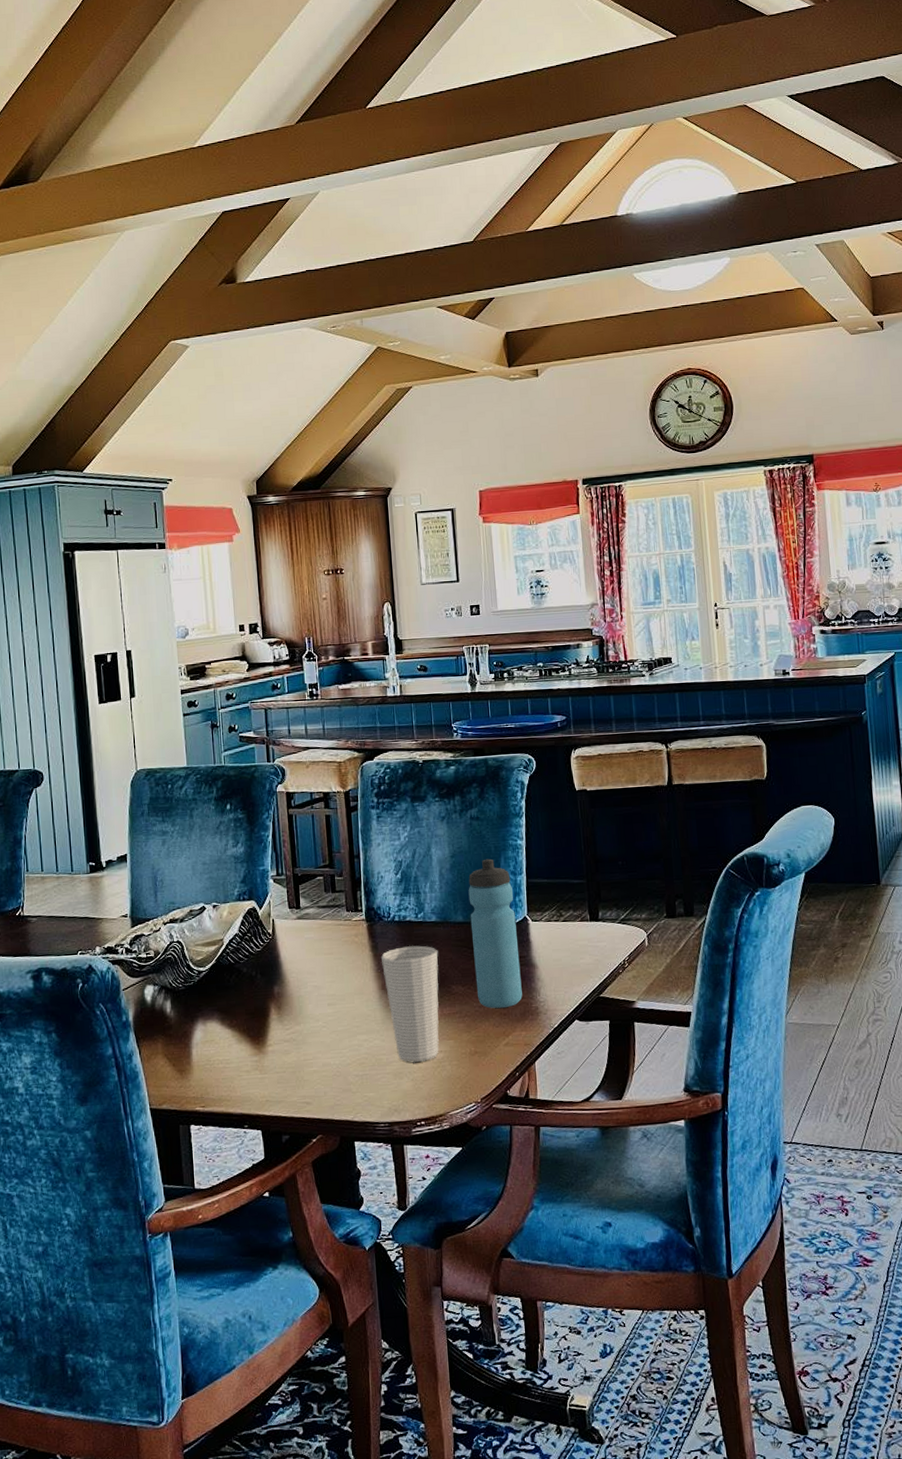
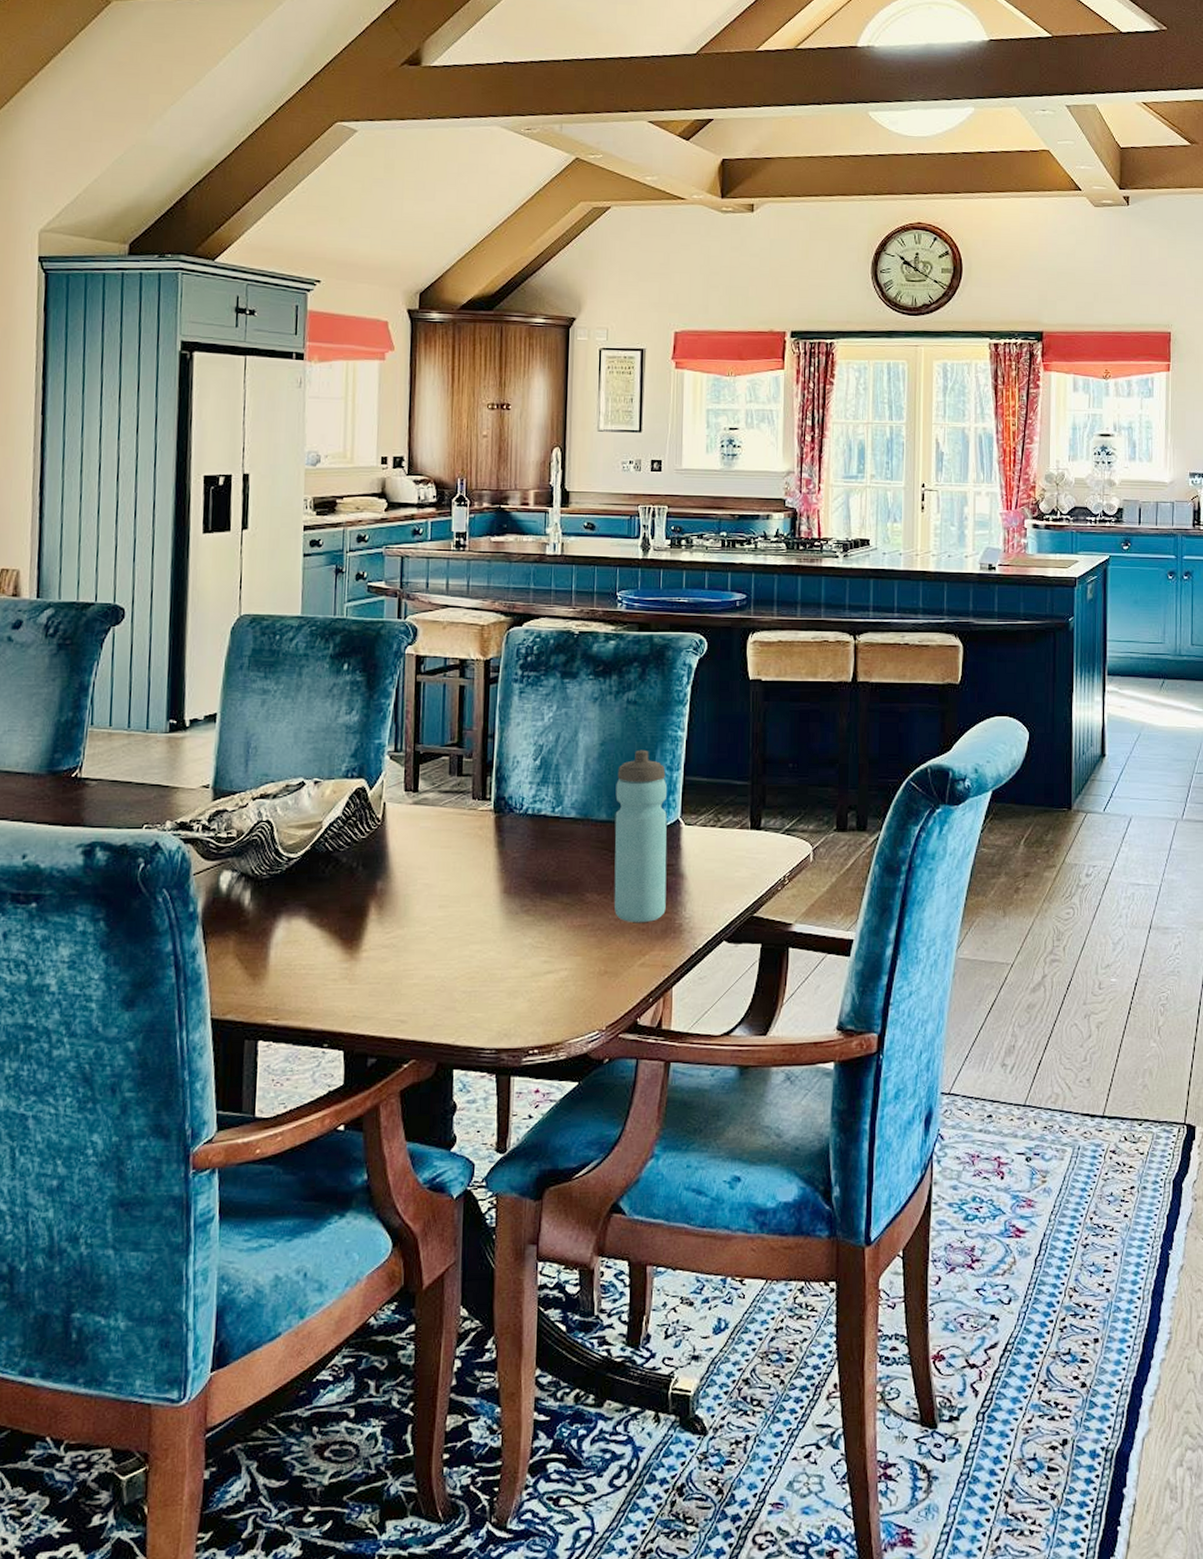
cup: present [381,945,439,1063] -> none [507,843,574,981]

